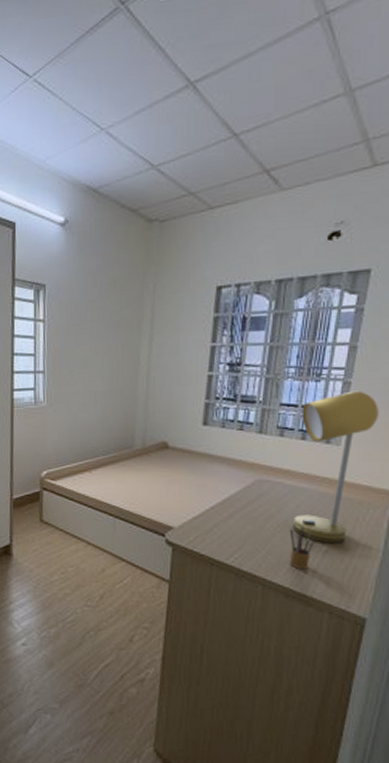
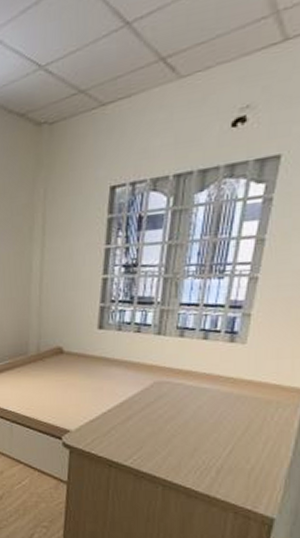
pencil box: present [289,526,315,569] -> none [191,427,219,469]
desk lamp: present [292,390,379,543] -> none [194,285,289,444]

